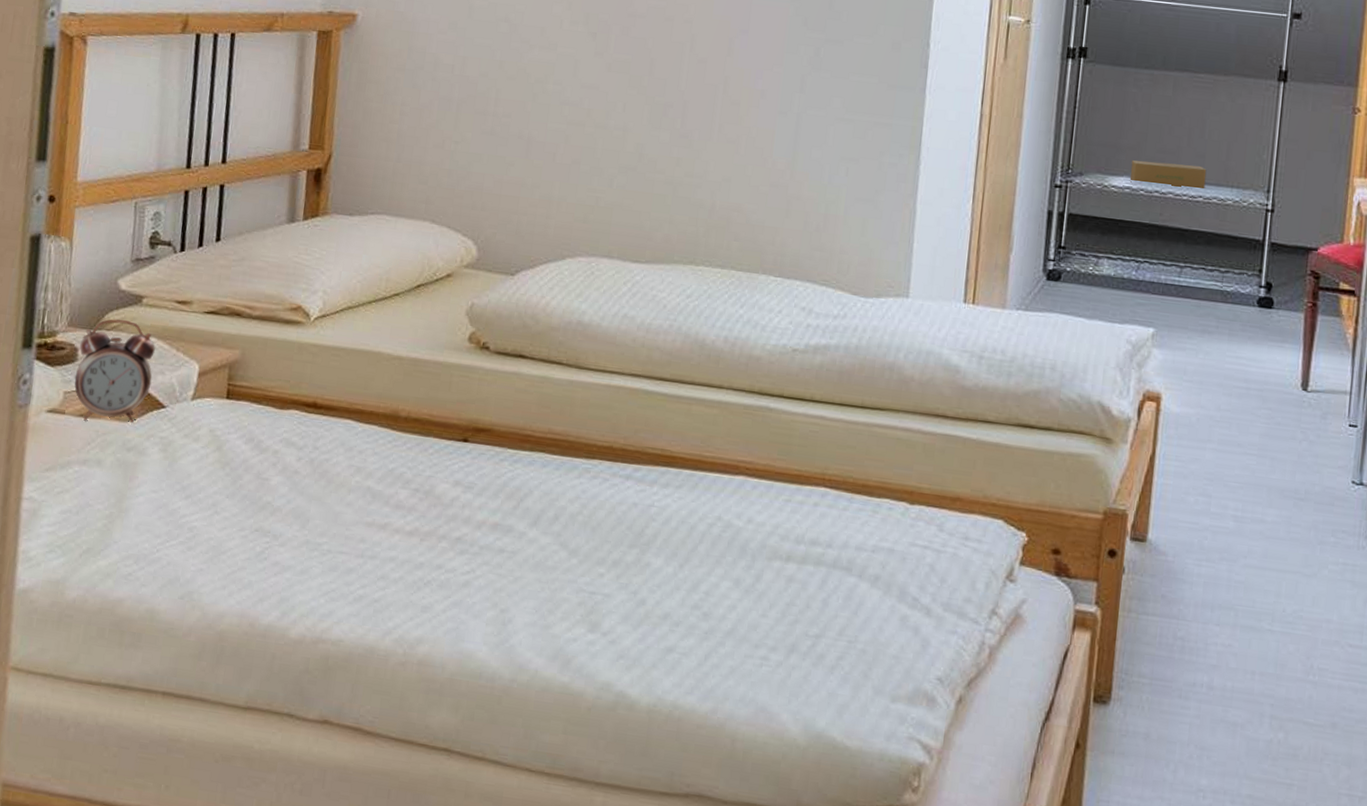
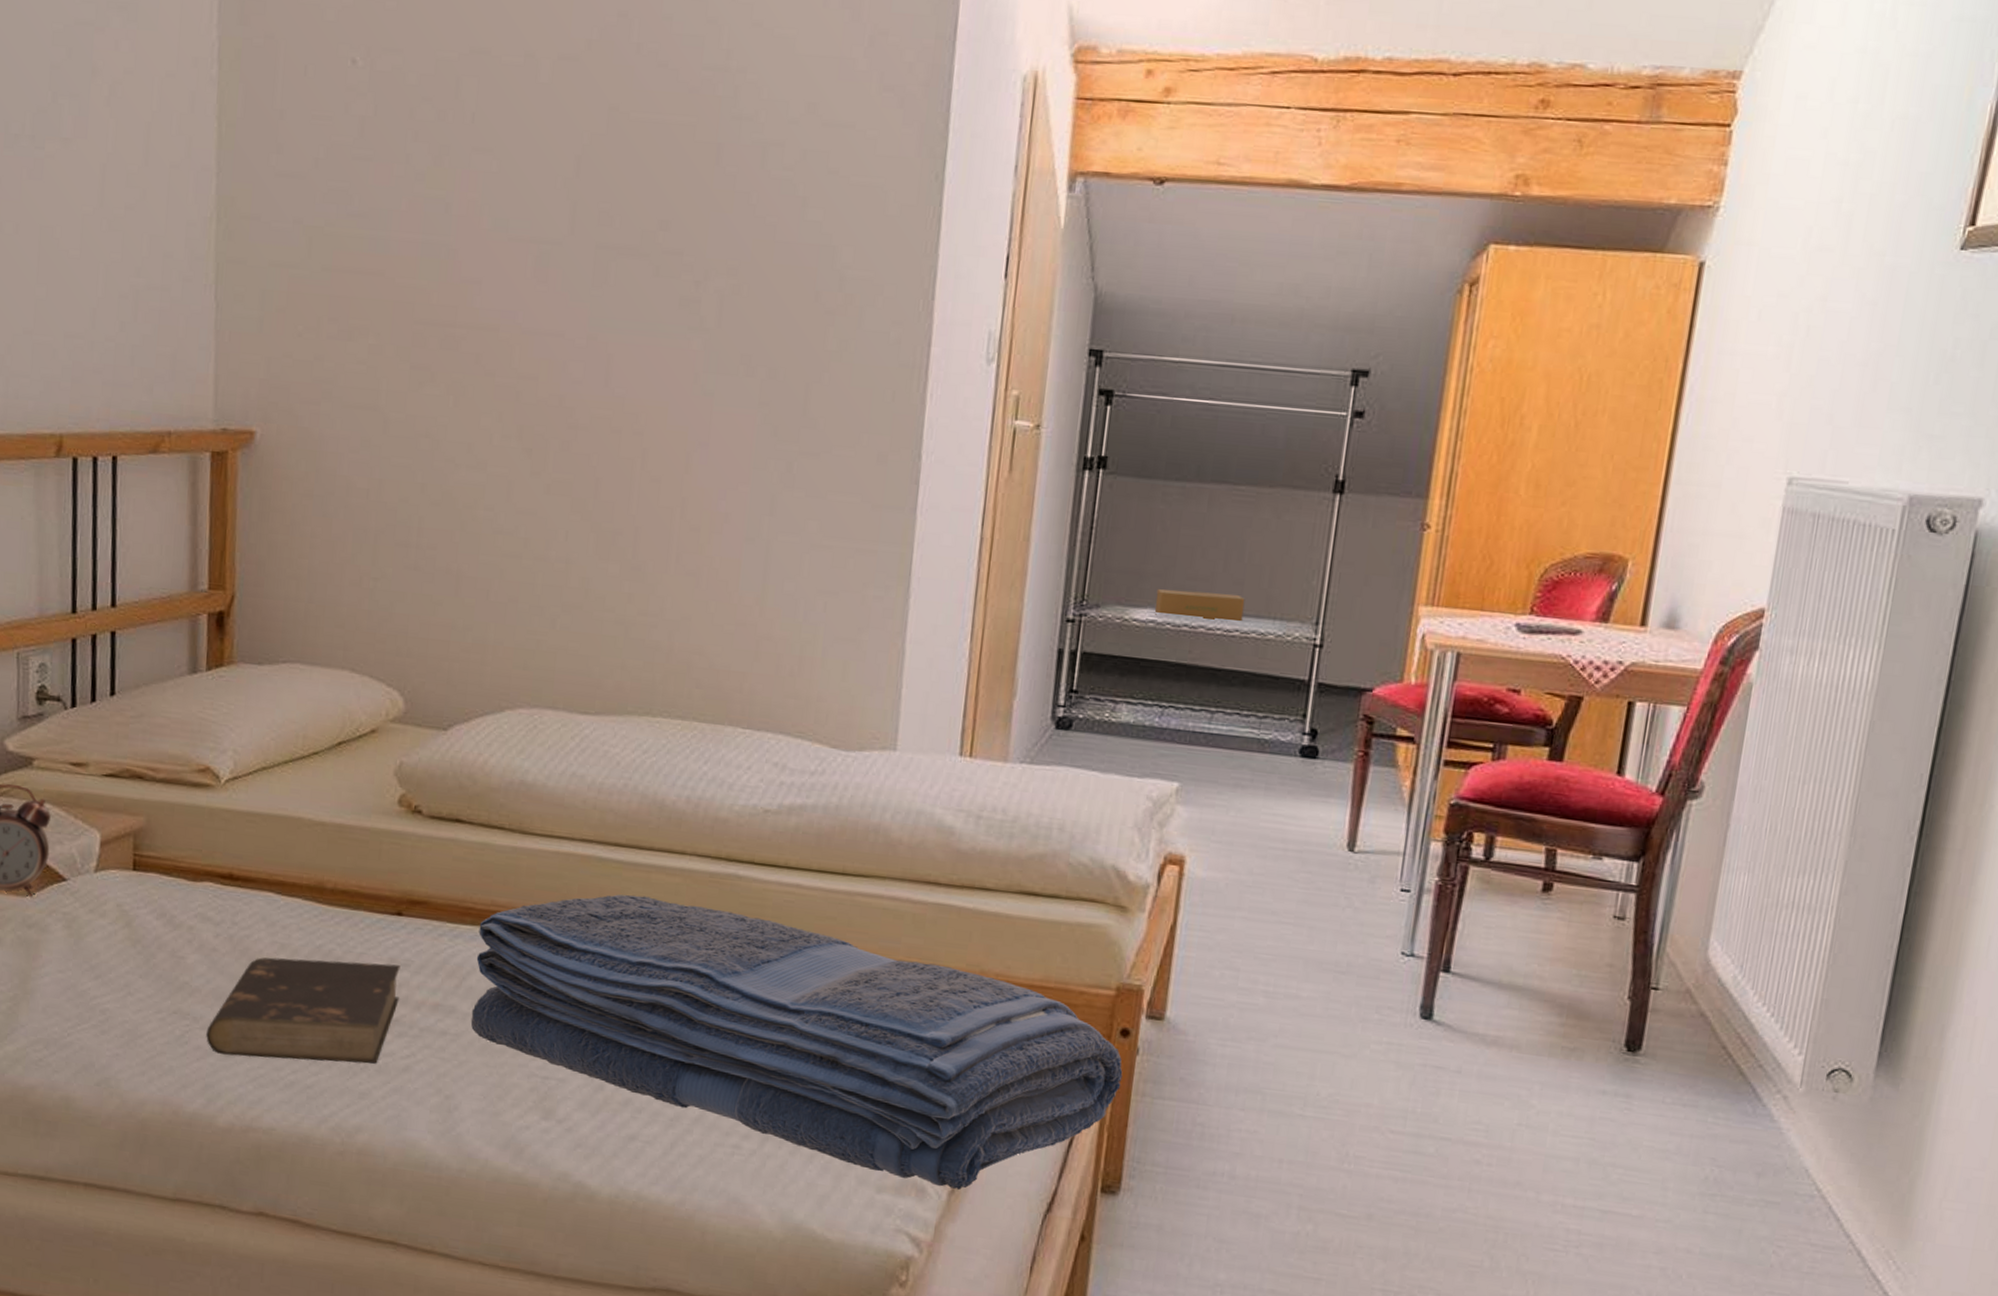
book: none [284,479,465,579] -> present [206,957,401,1064]
towel: none [526,424,1111,700] -> present [470,894,1123,1191]

